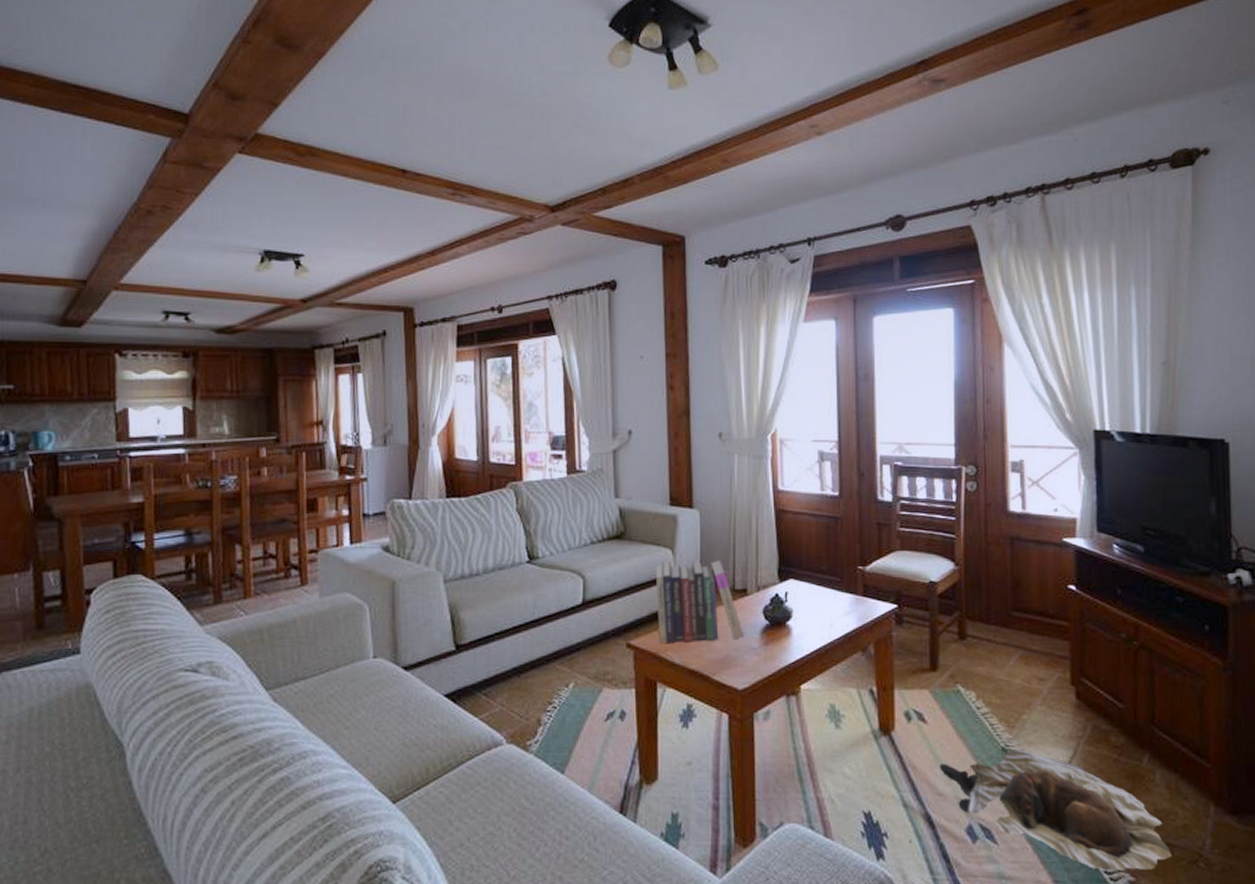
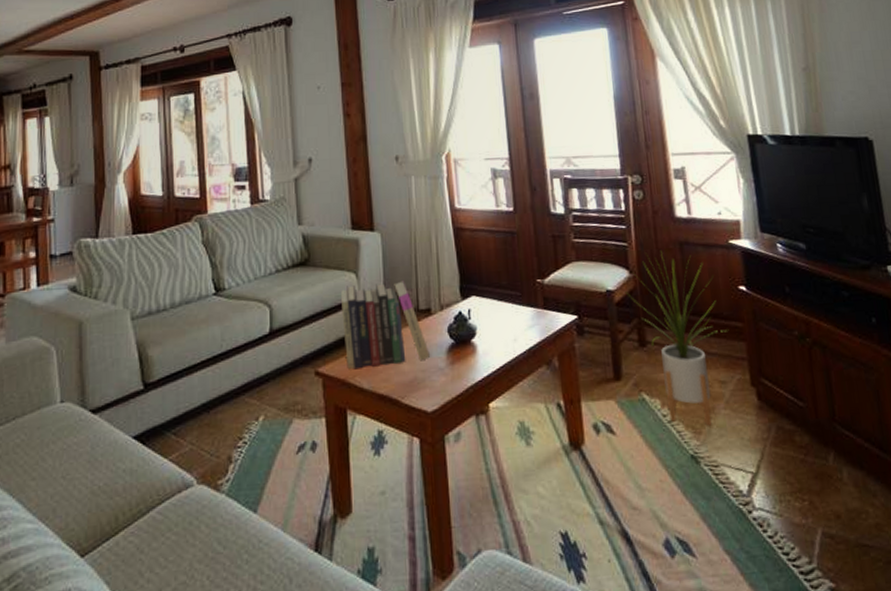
dog bed: present [939,749,1172,871] -> none [631,456,869,578]
house plant: none [949,544,1054,721] -> present [625,250,729,426]

